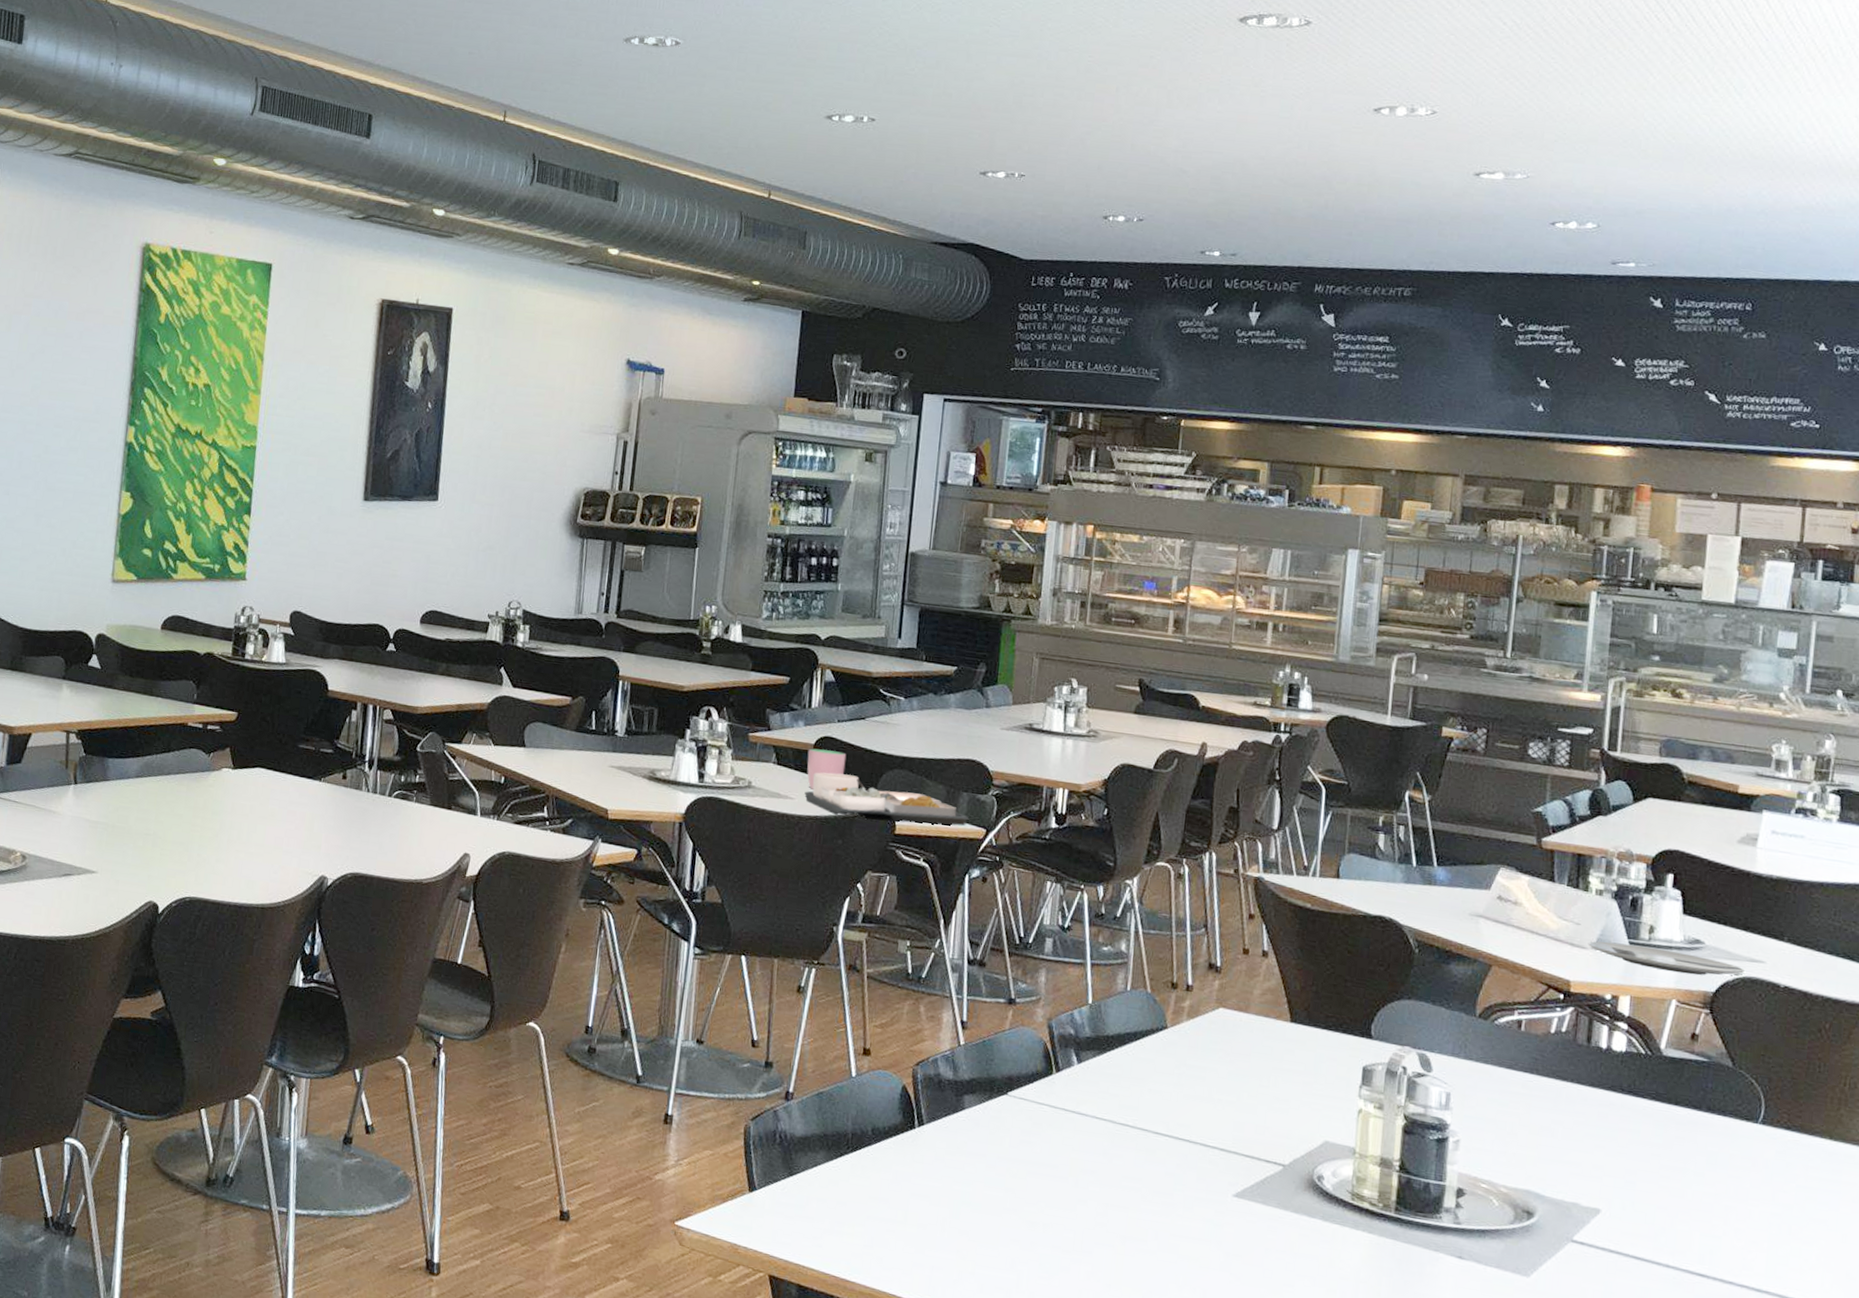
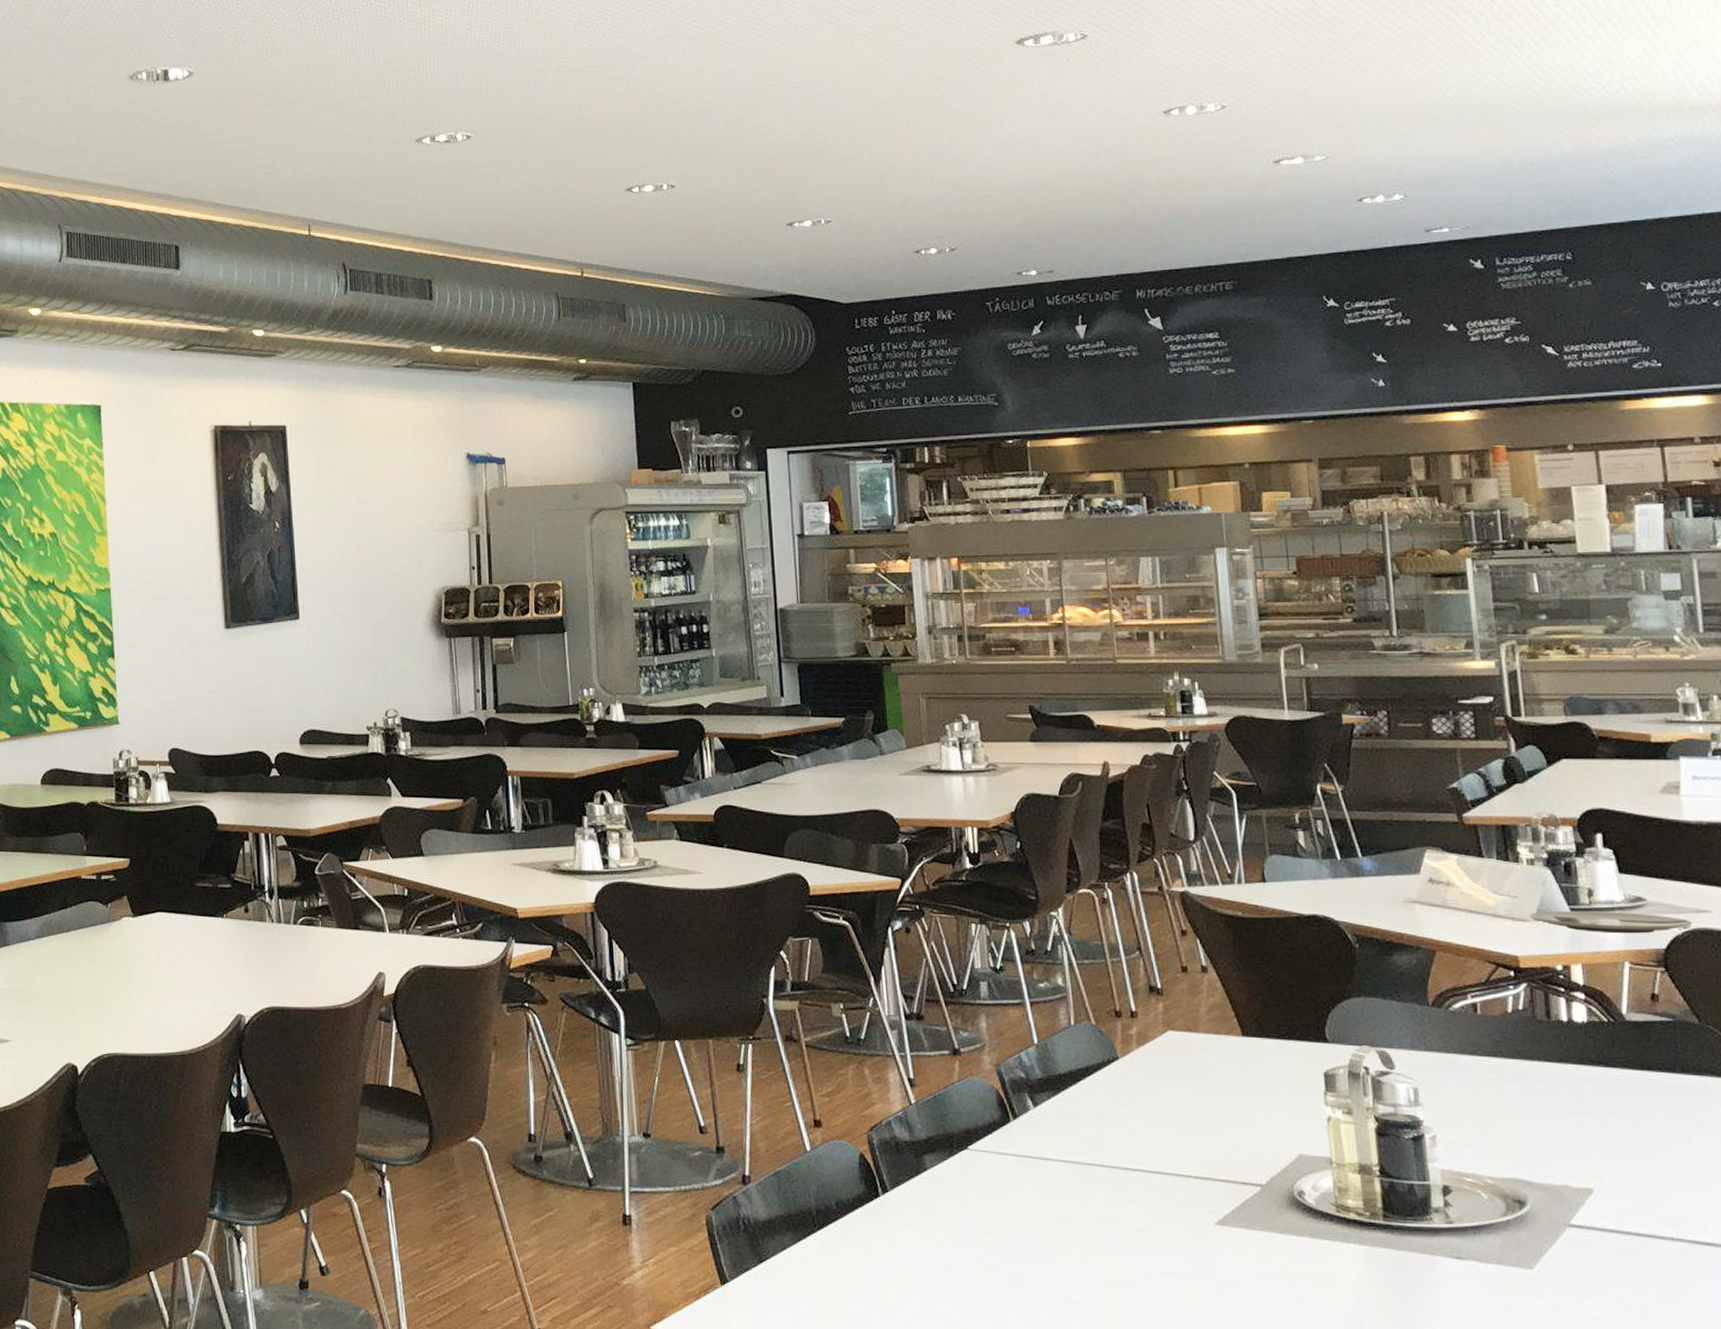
food tray: present [804,772,969,826] -> none [712,841,882,886]
cup: present [807,748,847,790] -> none [708,819,749,861]

